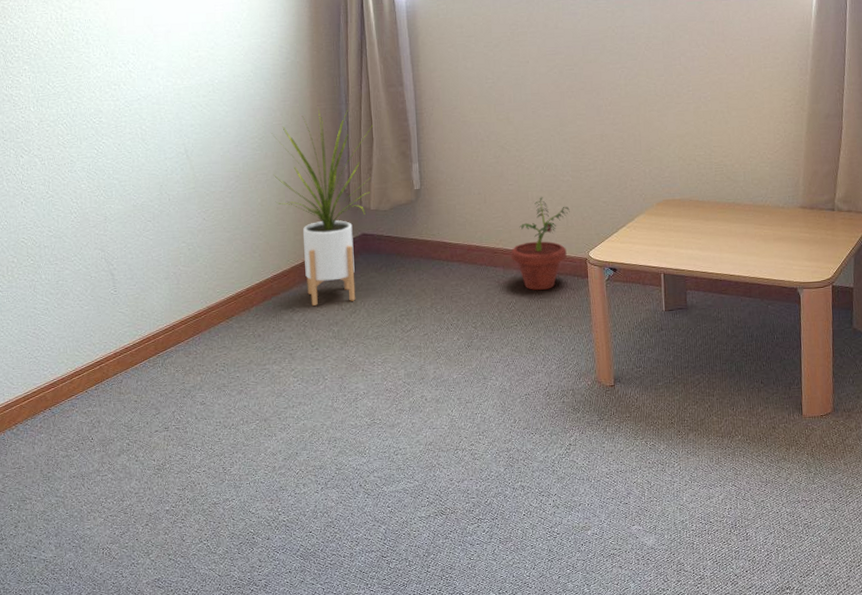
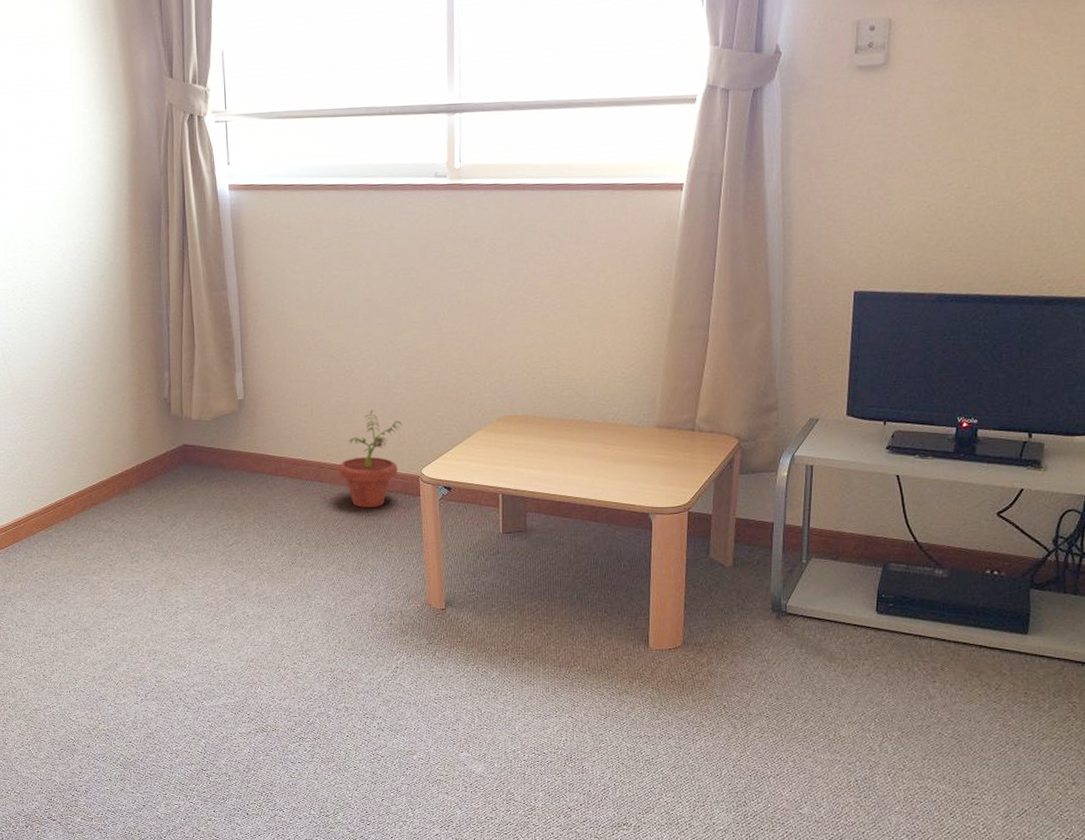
house plant: present [271,108,373,306] -> none [90,313,194,517]

